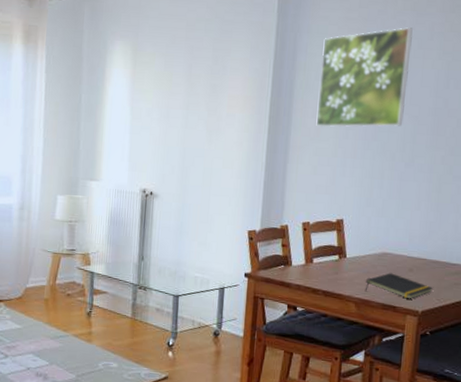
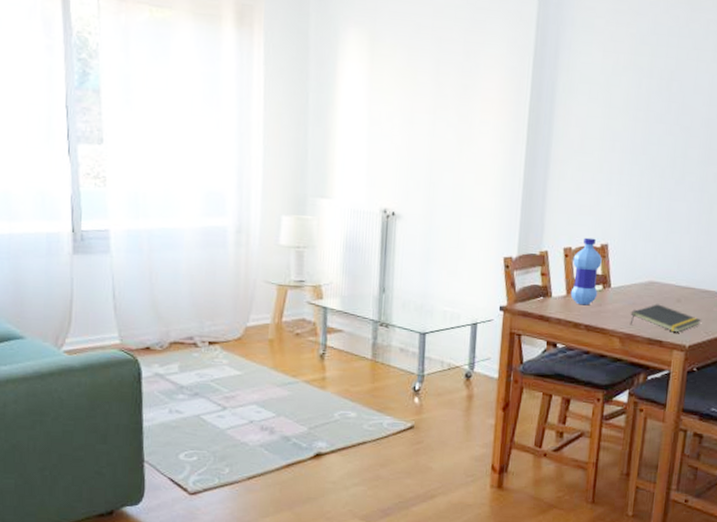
water bottle: none [309,213,338,274] -> present [570,237,602,306]
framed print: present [316,26,413,128] -> none [580,23,687,139]

